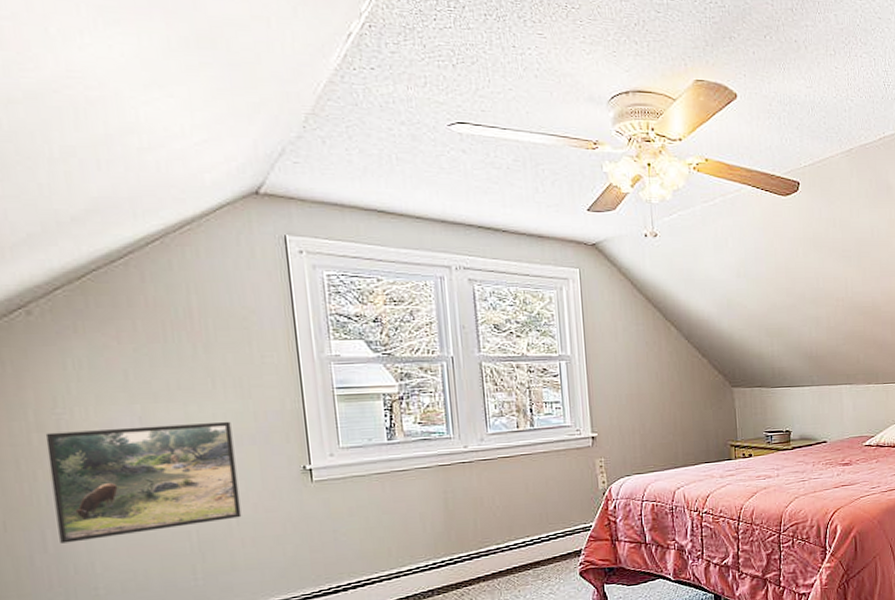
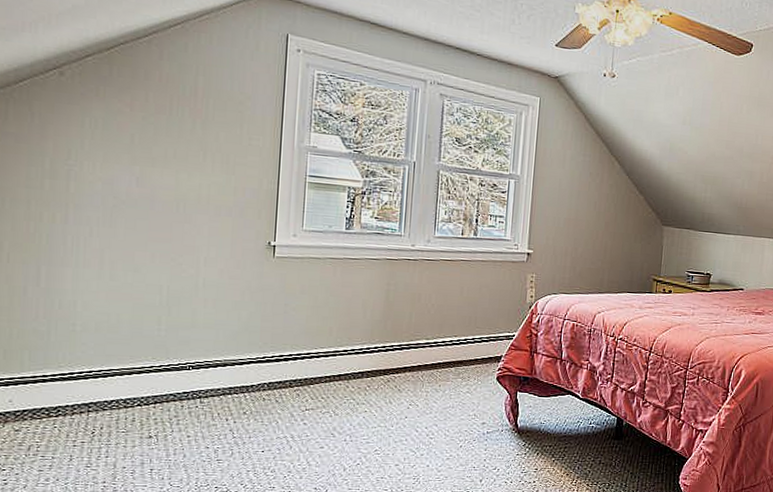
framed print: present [45,421,242,544] -> none [52,180,213,281]

